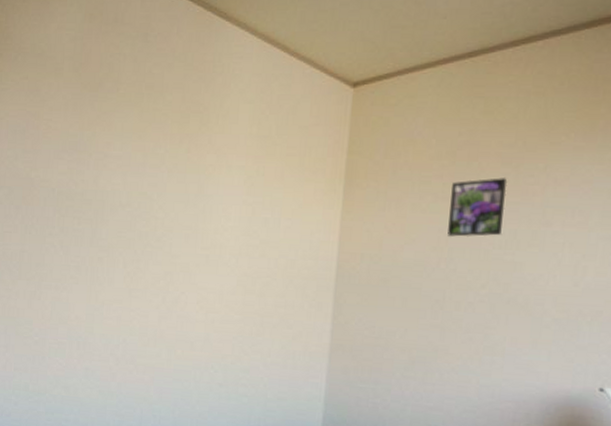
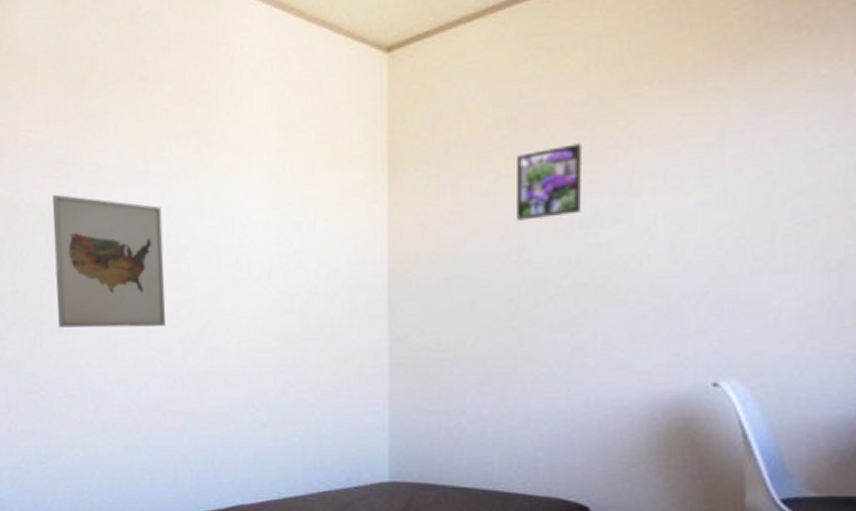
wall art: none [55,174,153,293] -> present [52,194,165,328]

